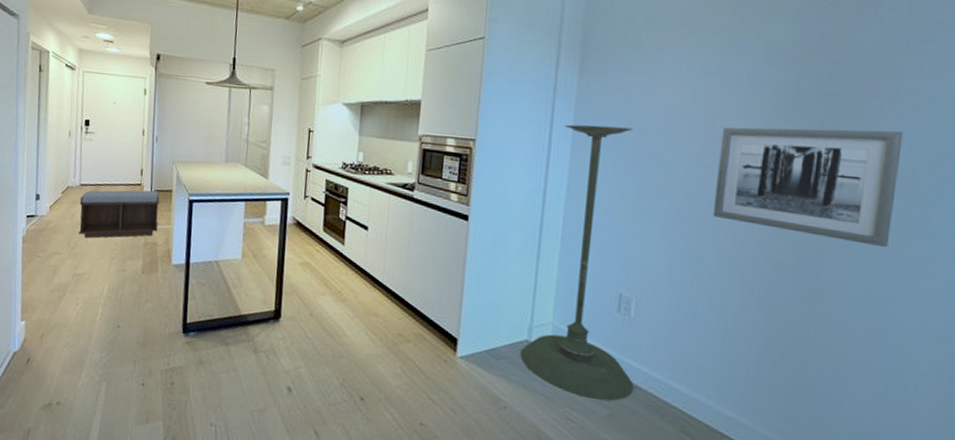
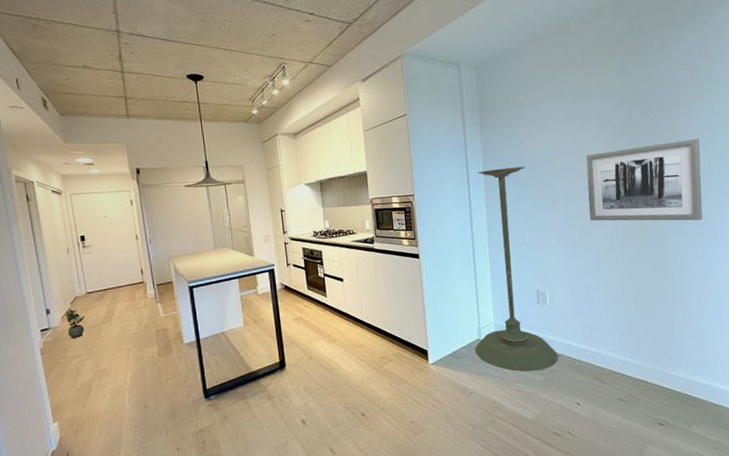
potted plant: none [53,199,74,233] -> present [65,309,86,338]
bench: present [79,190,160,239] -> none [89,285,166,338]

